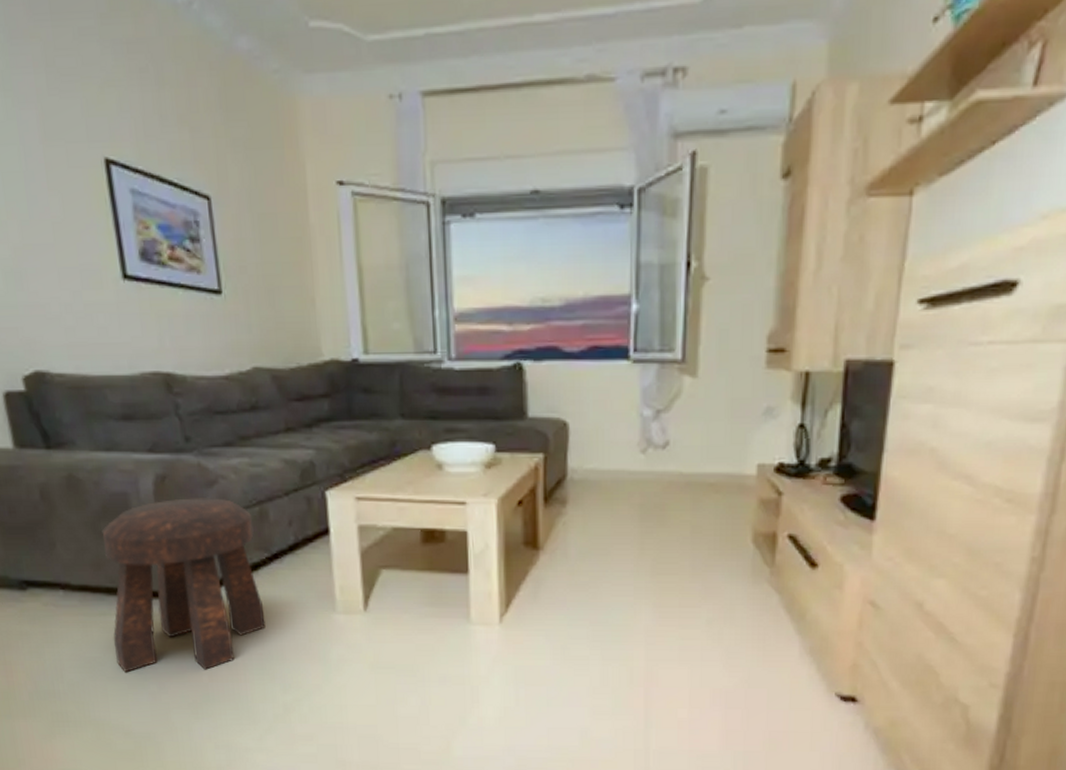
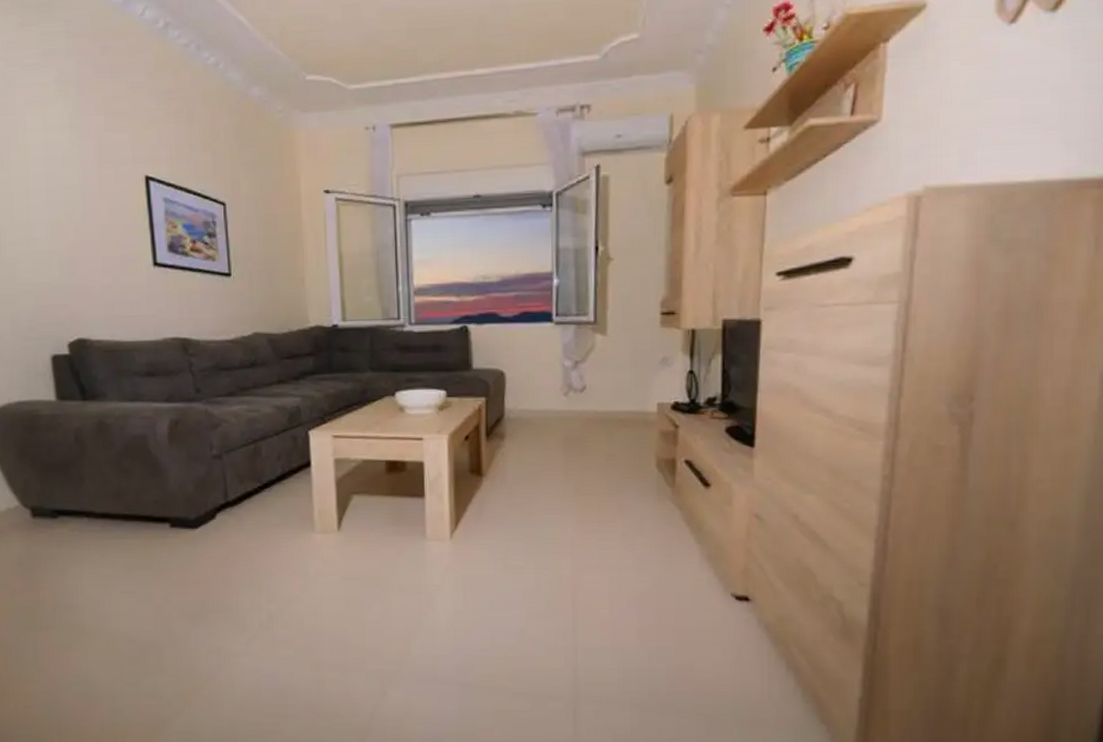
stool: present [102,498,266,673] -> none [123,438,255,588]

